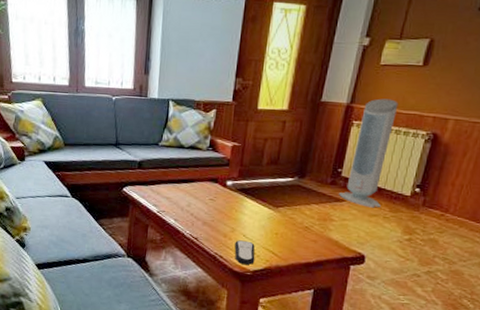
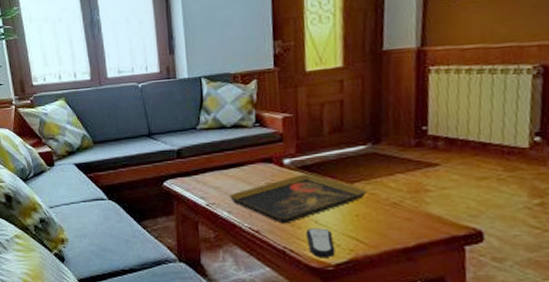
decorative tray: none [178,195,287,234] -> present [230,174,367,224]
air purifier: present [339,98,398,208] -> none [430,33,490,169]

